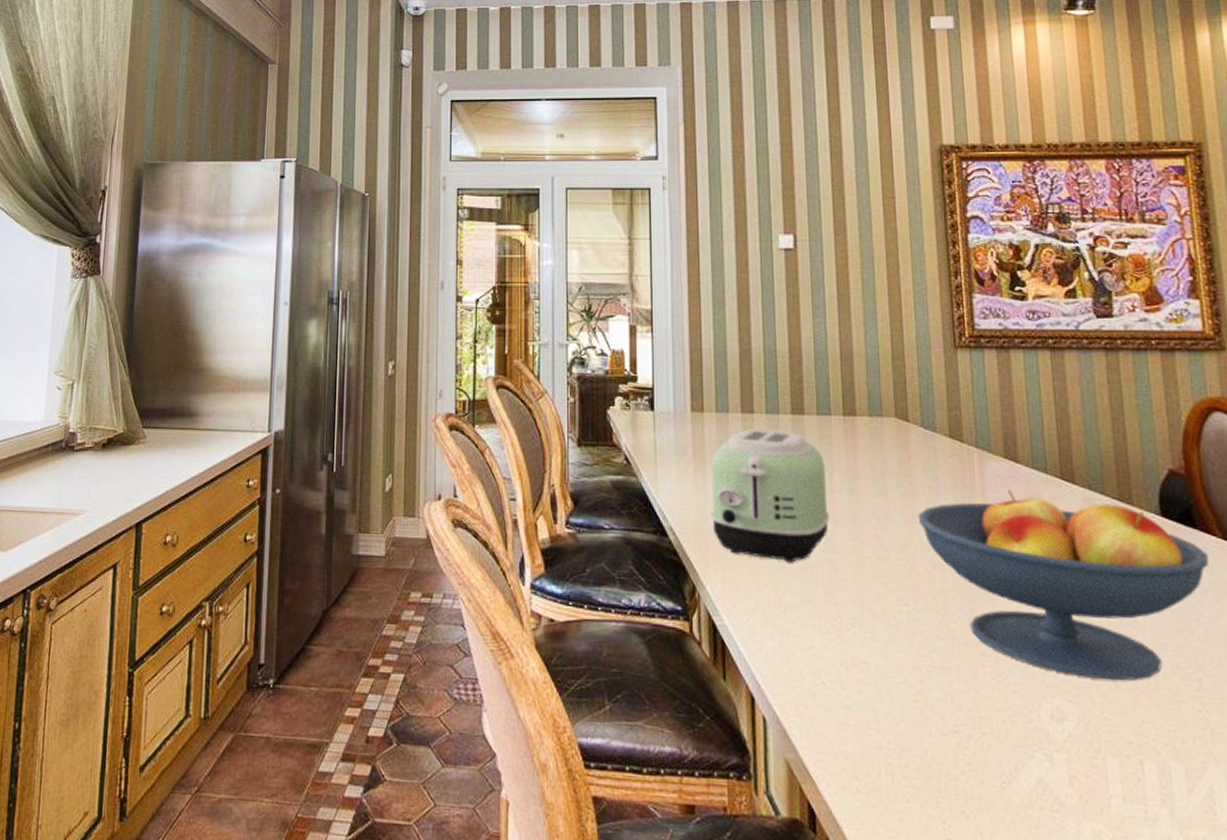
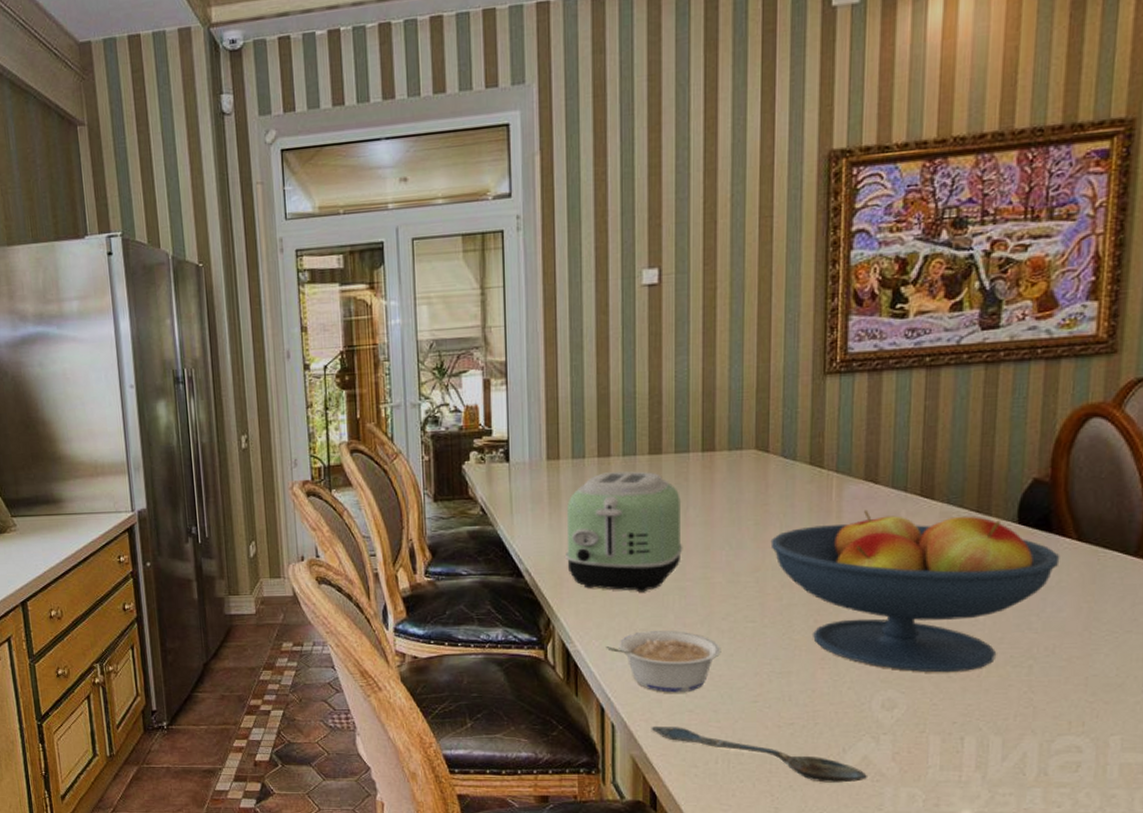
legume: none [754,608,876,685] -> present [606,631,722,693]
spoon: none [805,723,1045,811] -> present [651,725,867,783]

